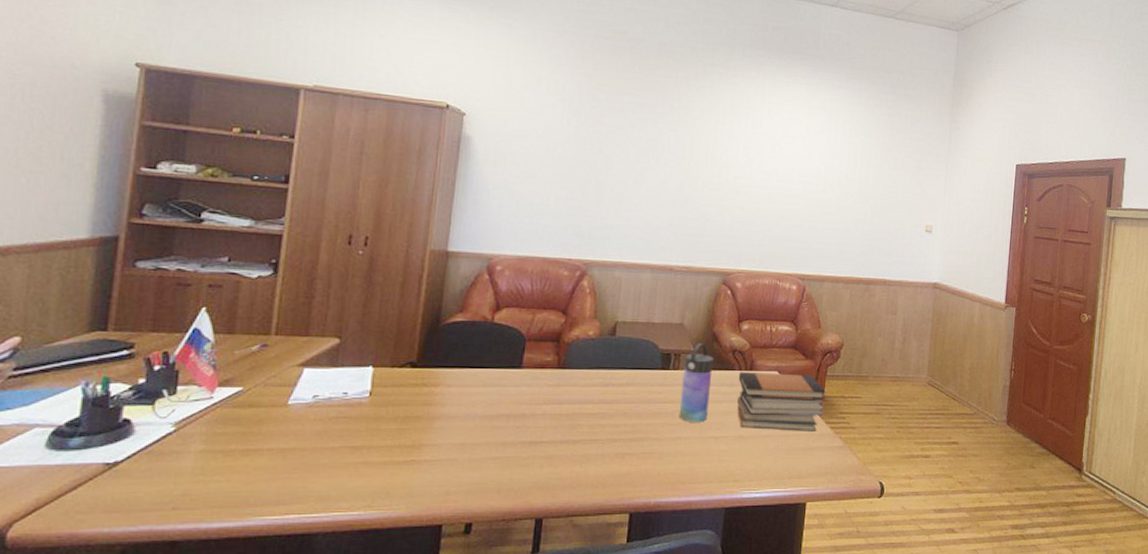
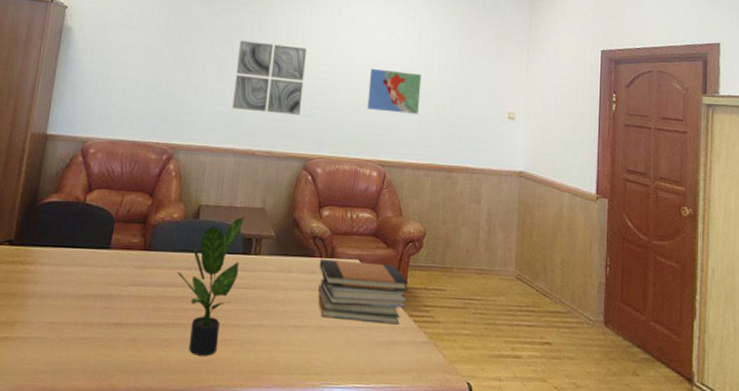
potted plant: none [593,332,664,469] -> present [176,217,246,356]
wall art: none [649,152,727,229] -> present [232,40,307,115]
water bottle: present [679,343,714,422] -> none [259,229,294,310]
map: none [787,181,843,228] -> present [367,68,422,114]

